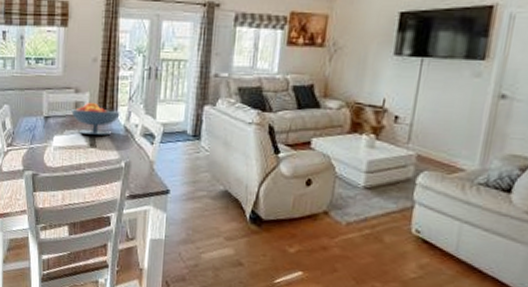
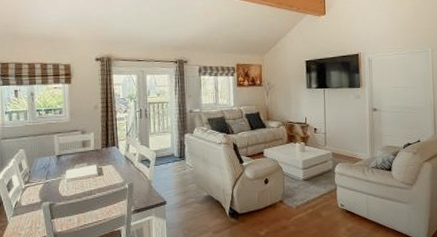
fruit bowl: present [71,102,120,136] -> none [79,140,120,166]

